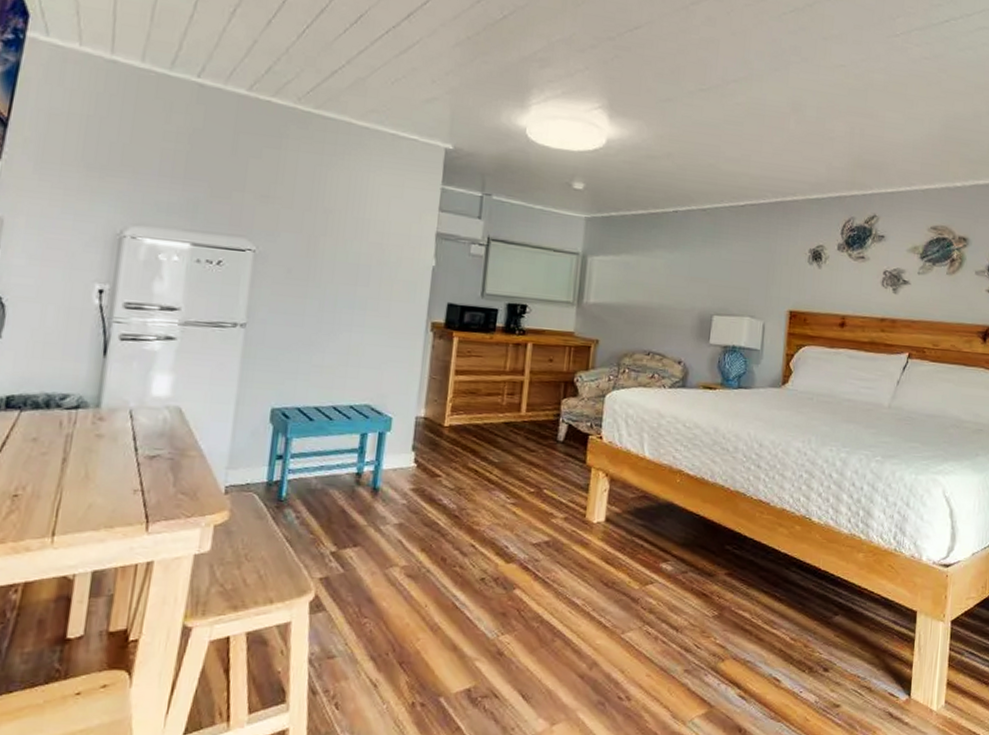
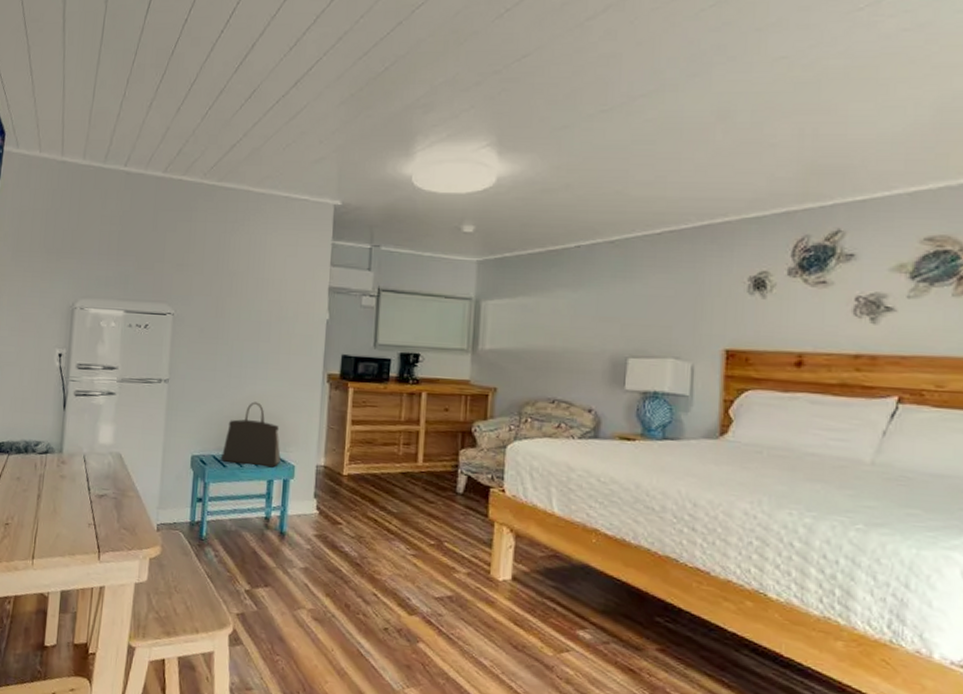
handbag: none [306,350,377,420] -> present [220,401,281,468]

